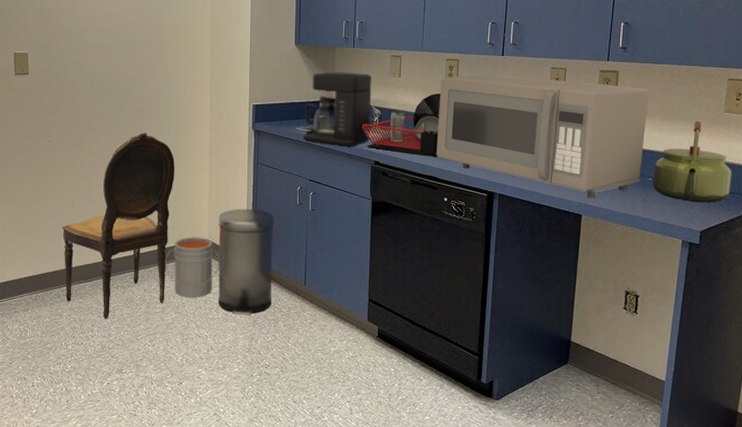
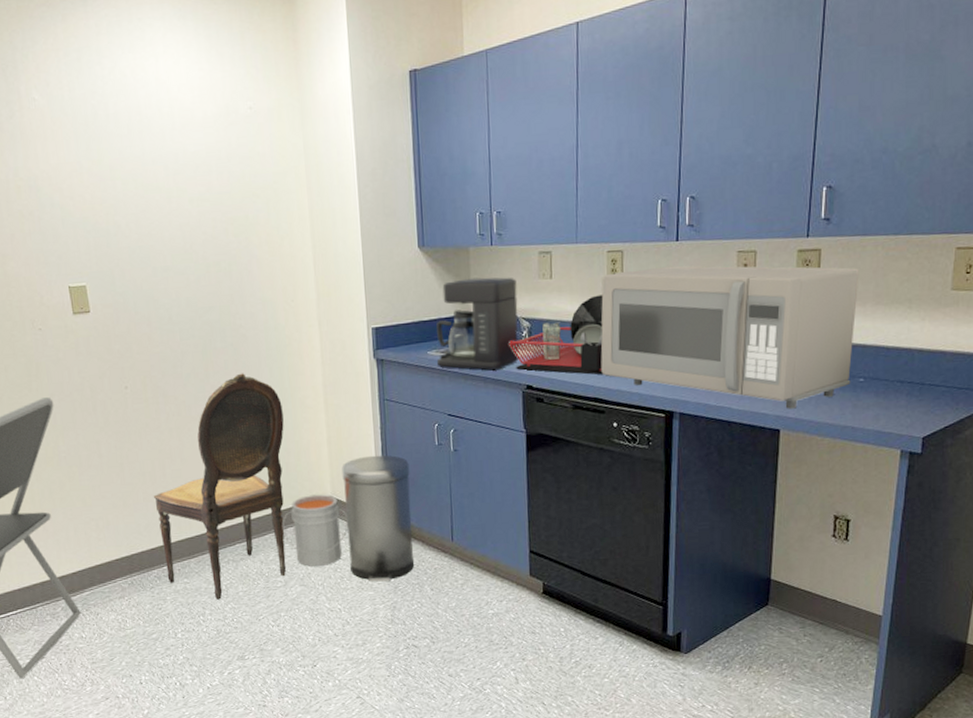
kettle: present [652,120,732,203] -> none [864,303,961,404]

